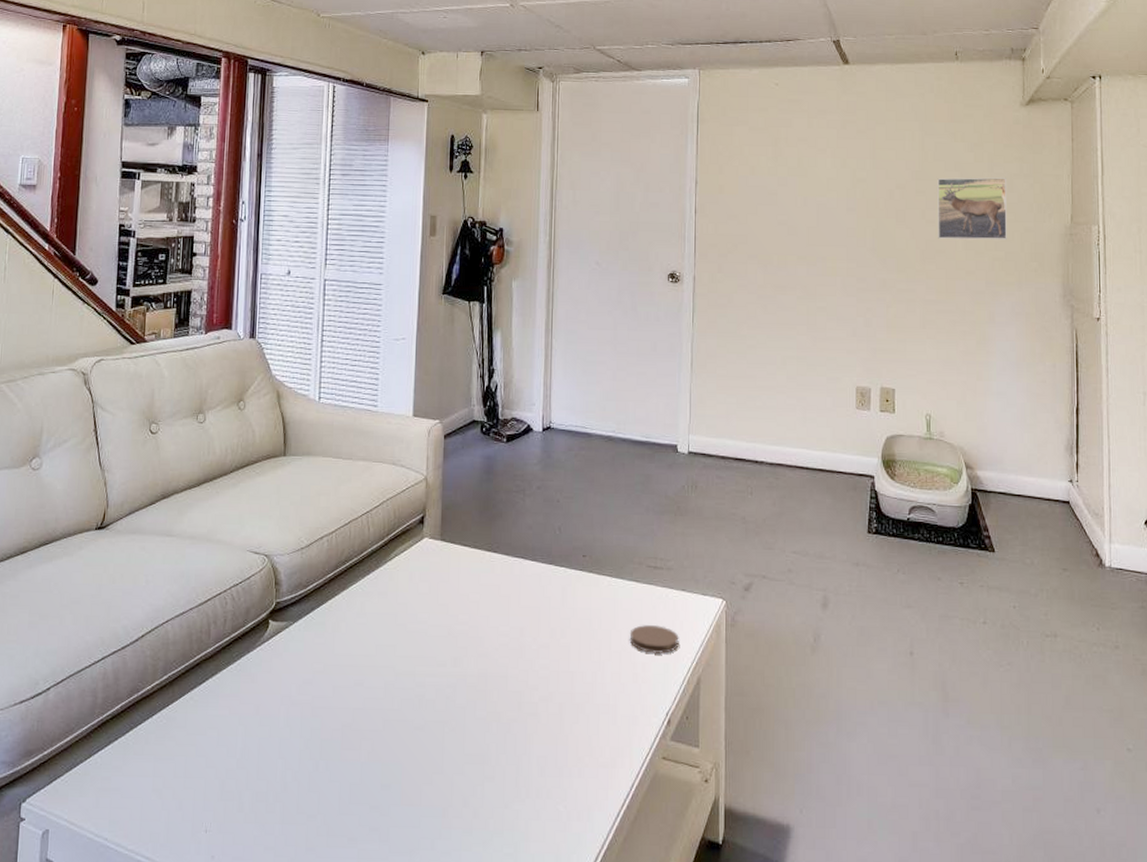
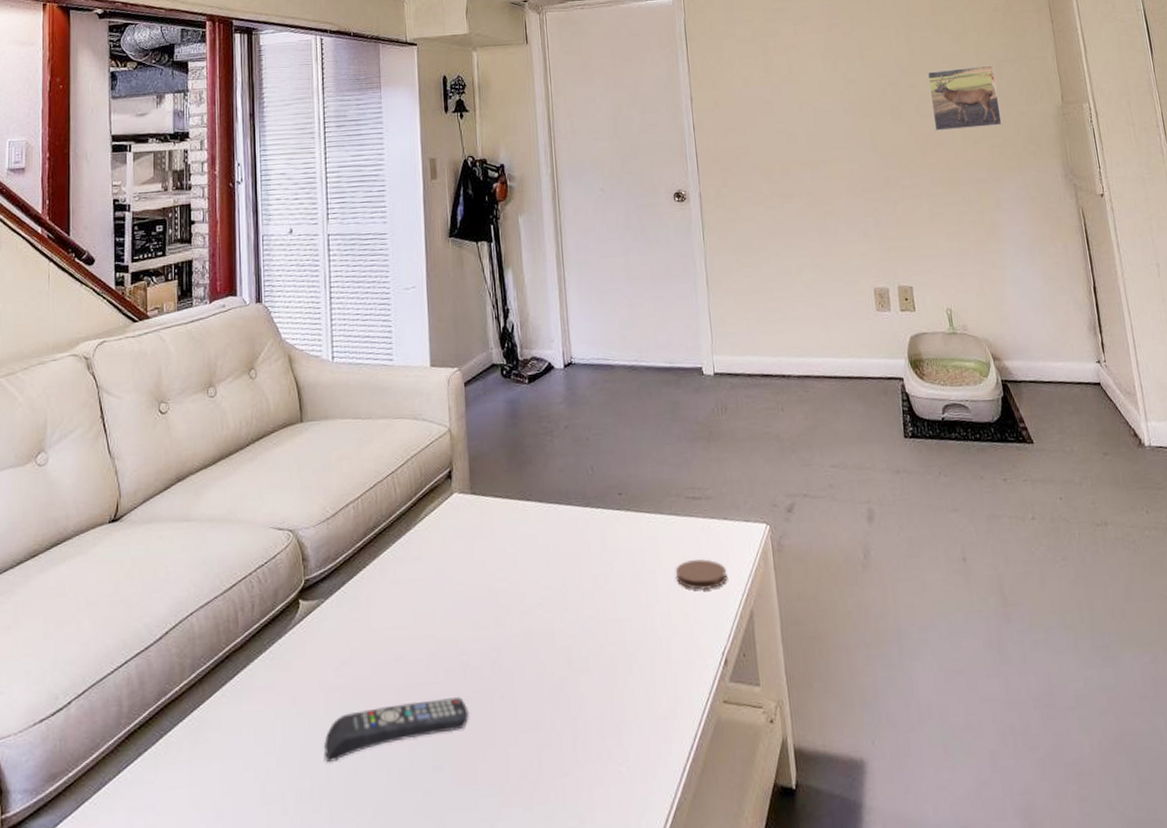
remote control: none [281,724,420,769] -> present [323,696,469,762]

